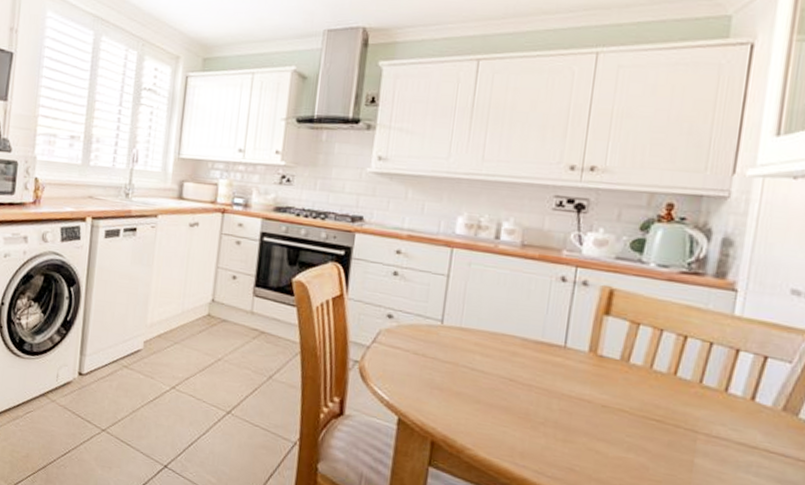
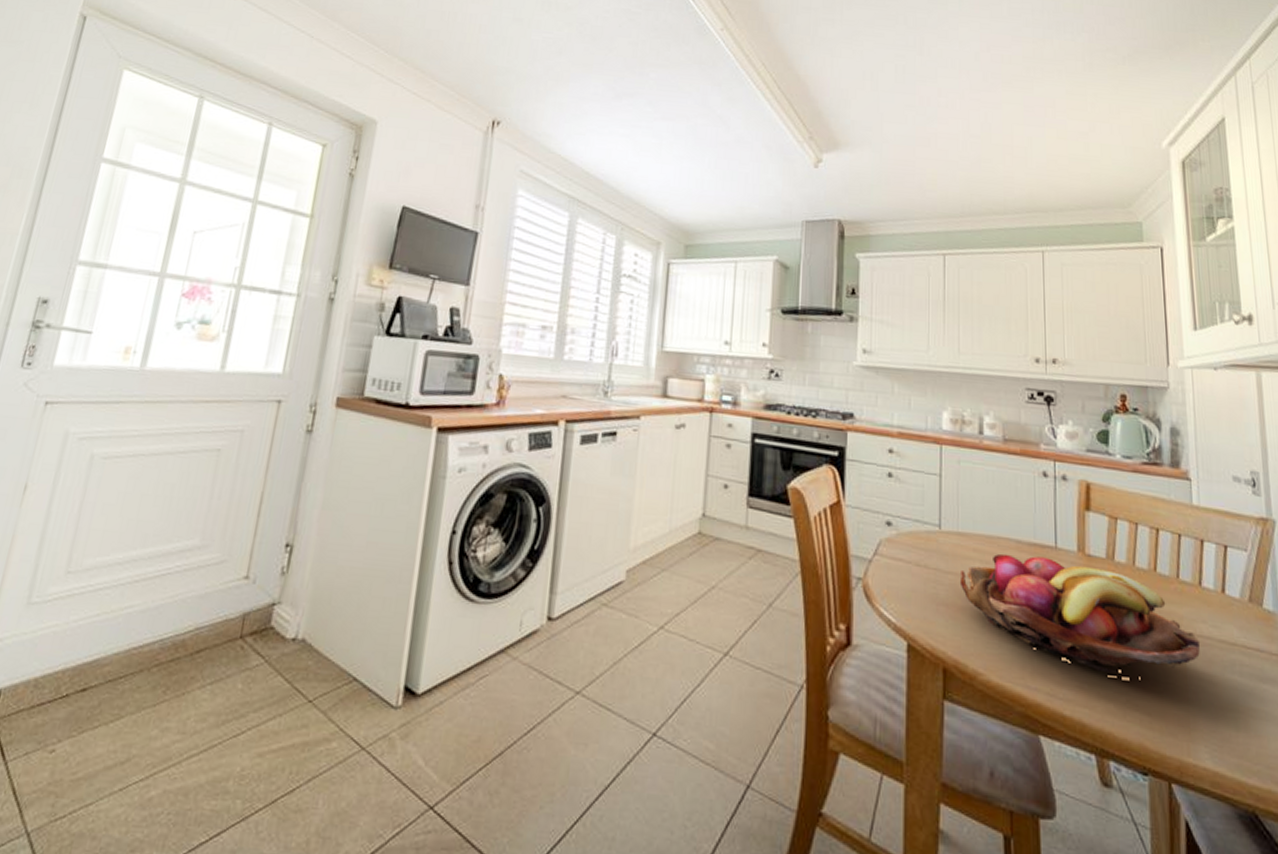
fruit basket: none [456,349,715,470] -> present [959,554,1201,682]

